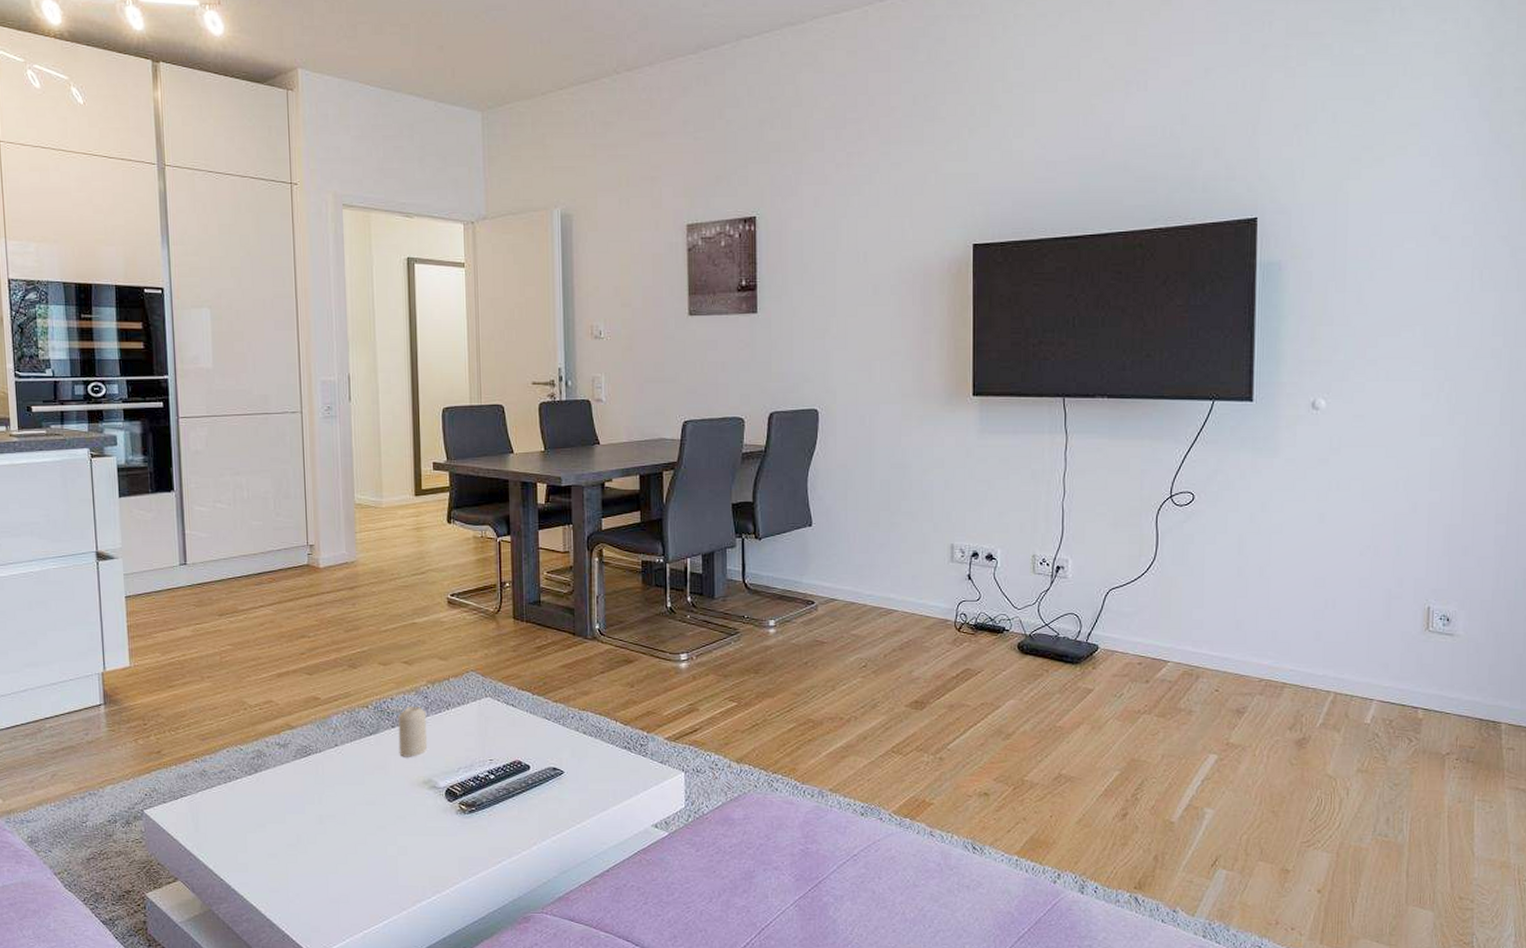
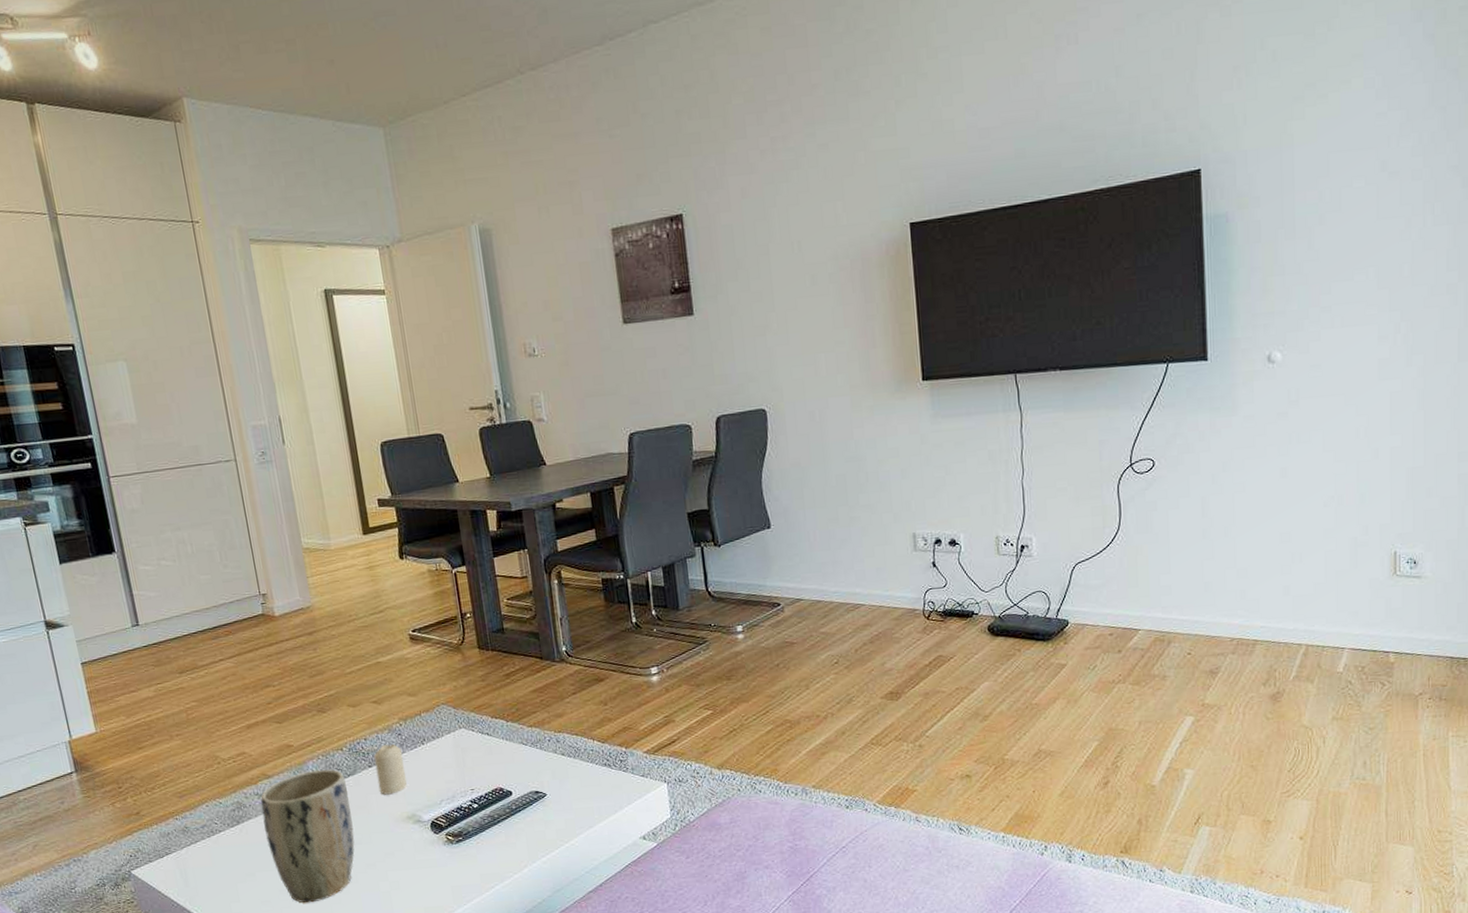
plant pot: none [280,726,369,860] -> present [260,769,355,903]

